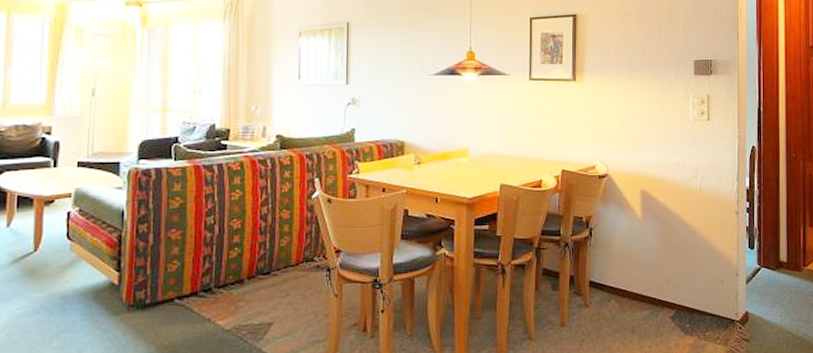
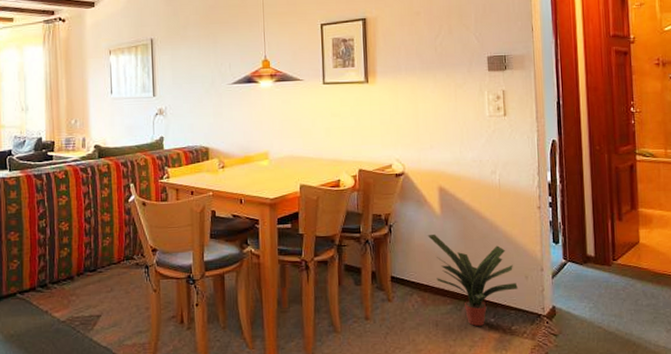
potted plant: none [627,238,713,332] -> present [427,235,518,326]

